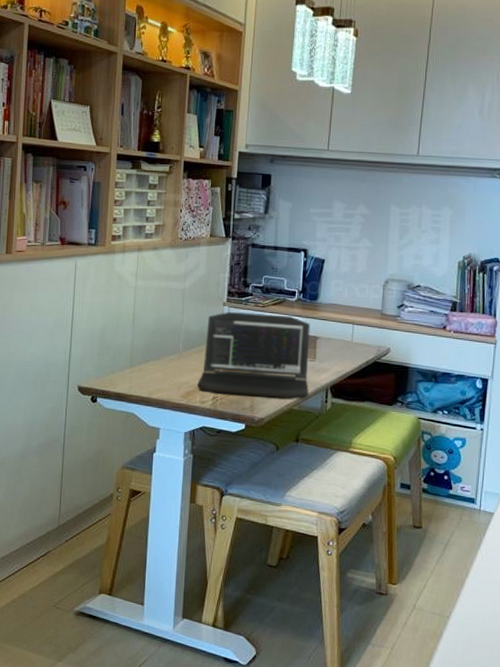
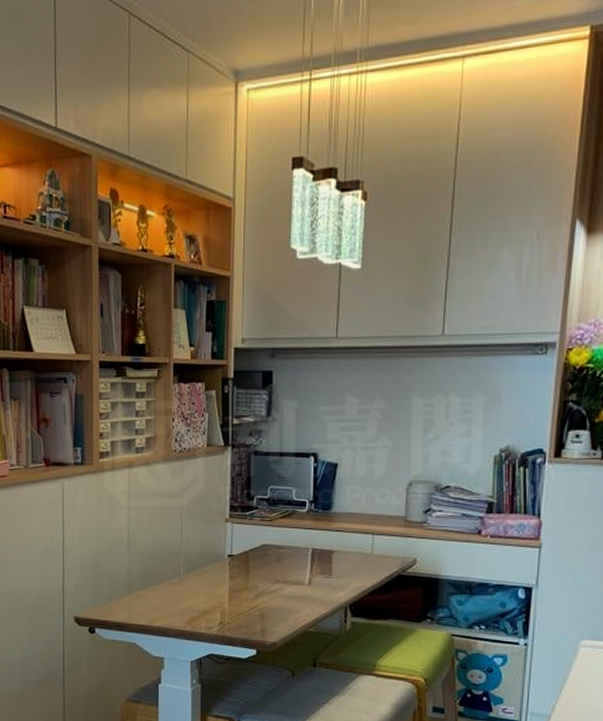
laptop: present [197,311,311,400] -> none [202,528,325,621]

